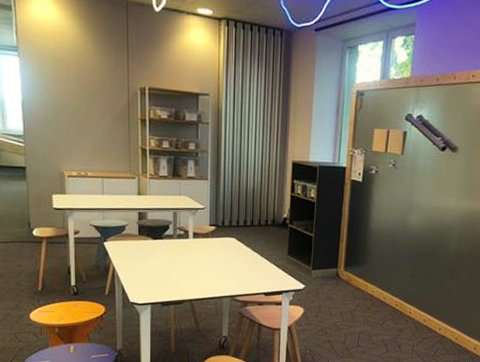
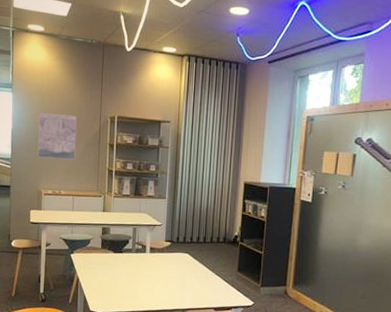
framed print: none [54,81,102,137] -> present [37,112,77,160]

